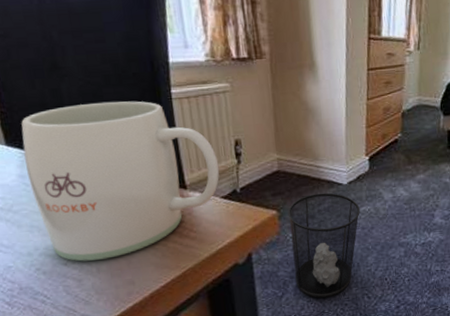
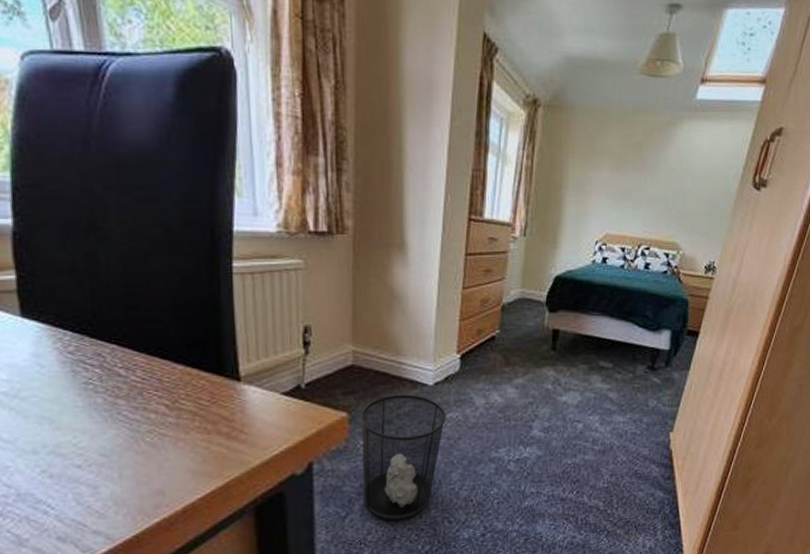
mug: present [21,101,220,262] -> none [42,272,283,464]

